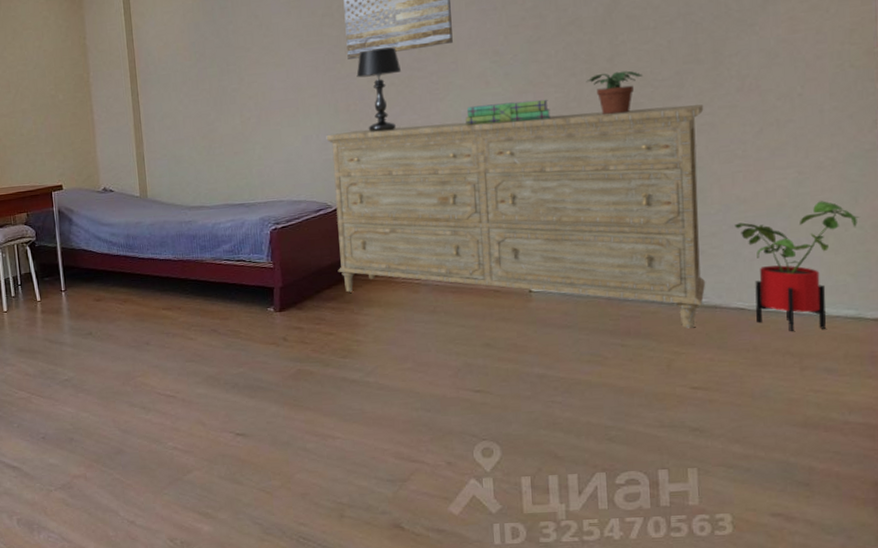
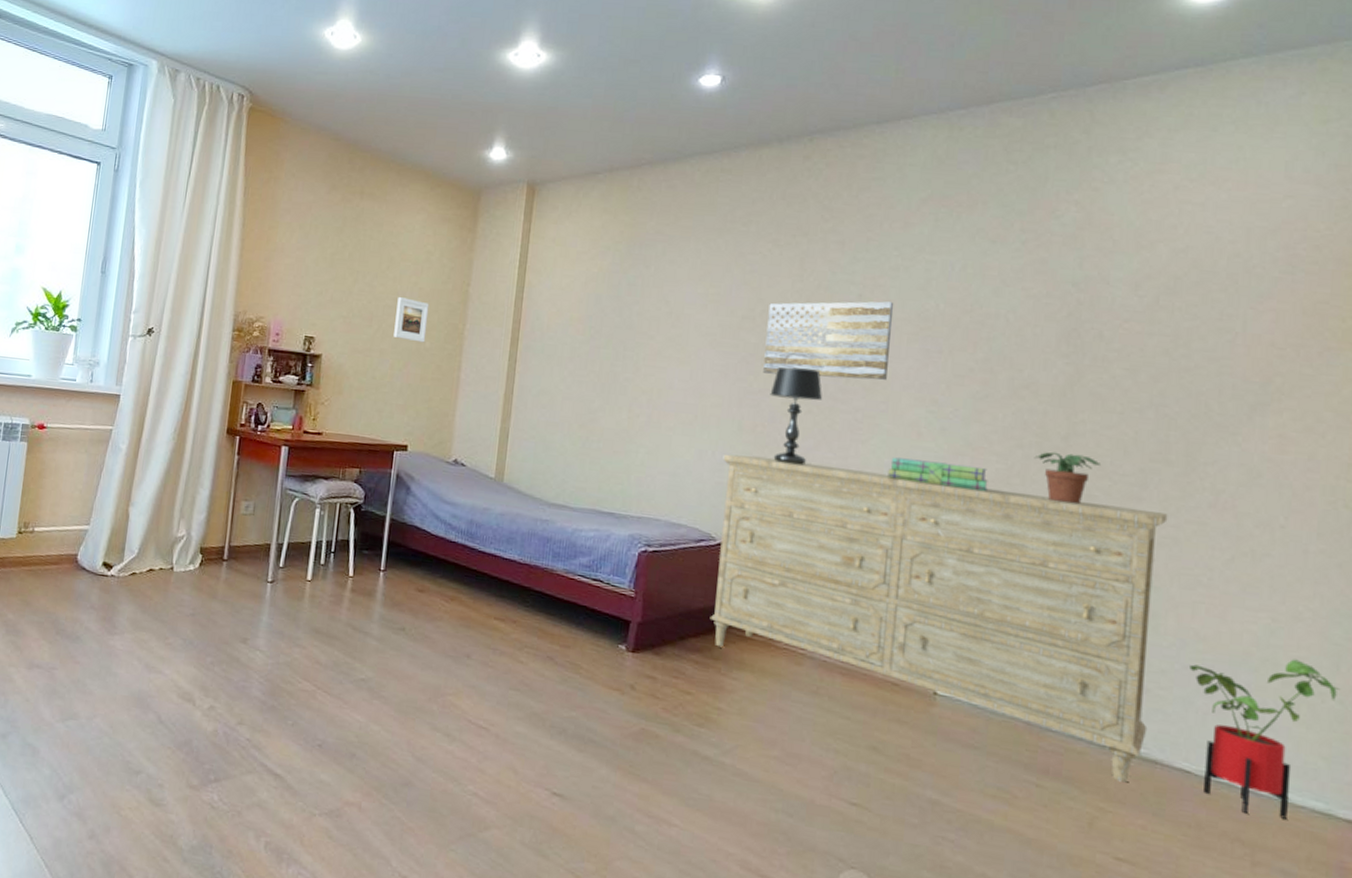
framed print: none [27,61,58,98] -> present [394,297,430,343]

